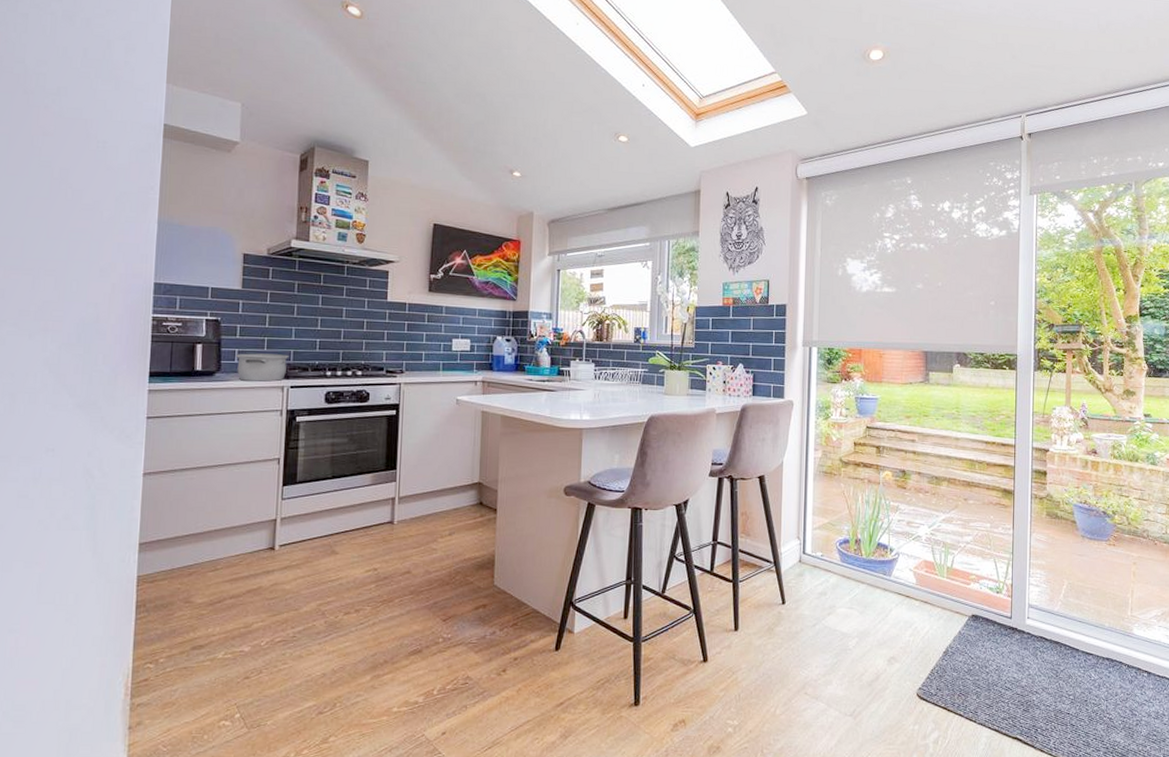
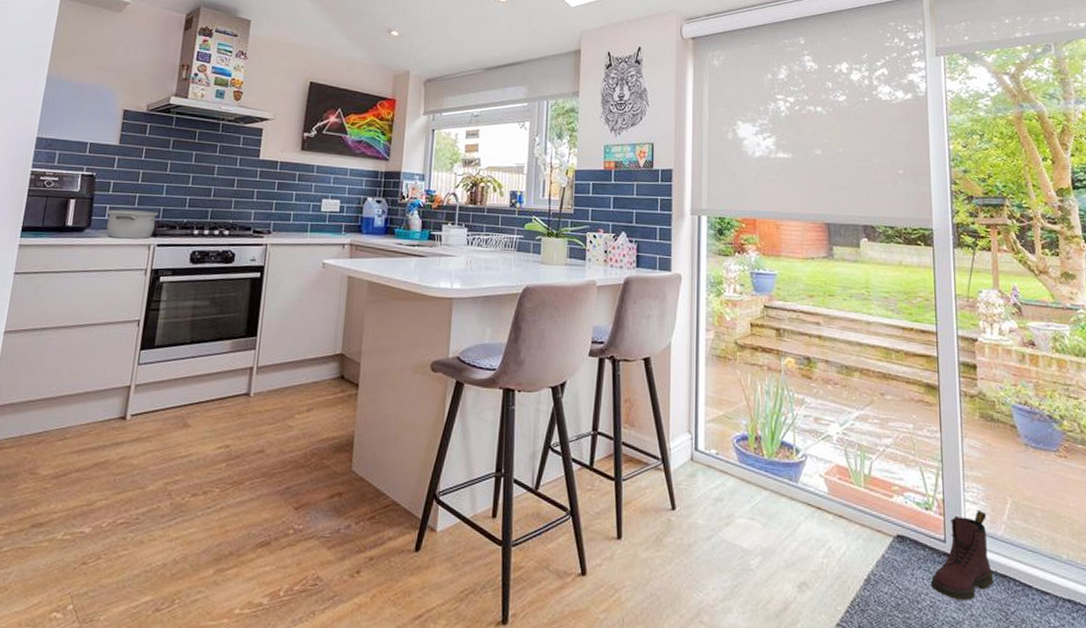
boot: none [997,592,1049,663] -> present [930,511,994,600]

